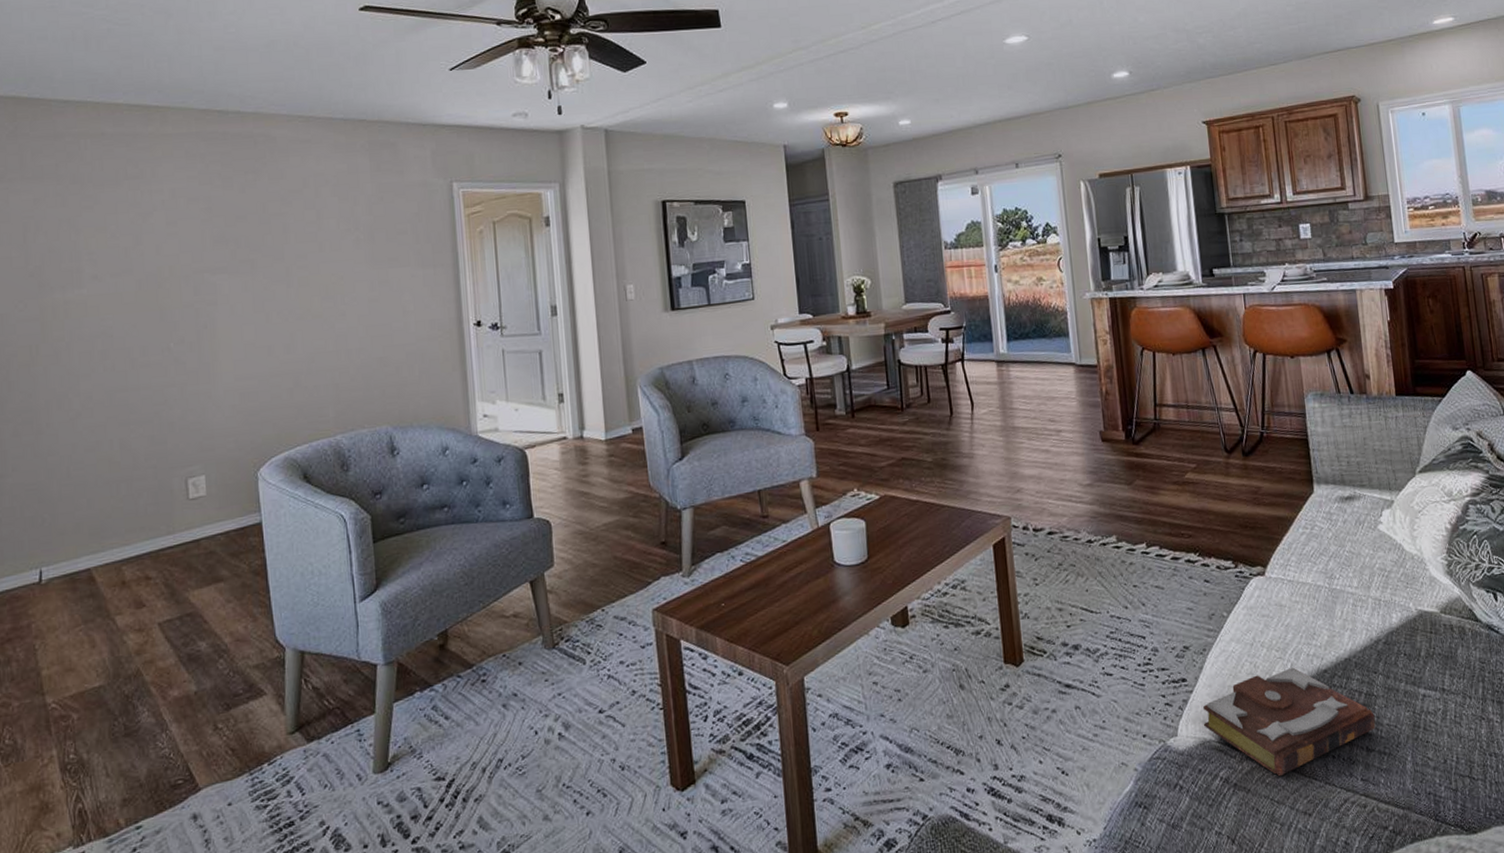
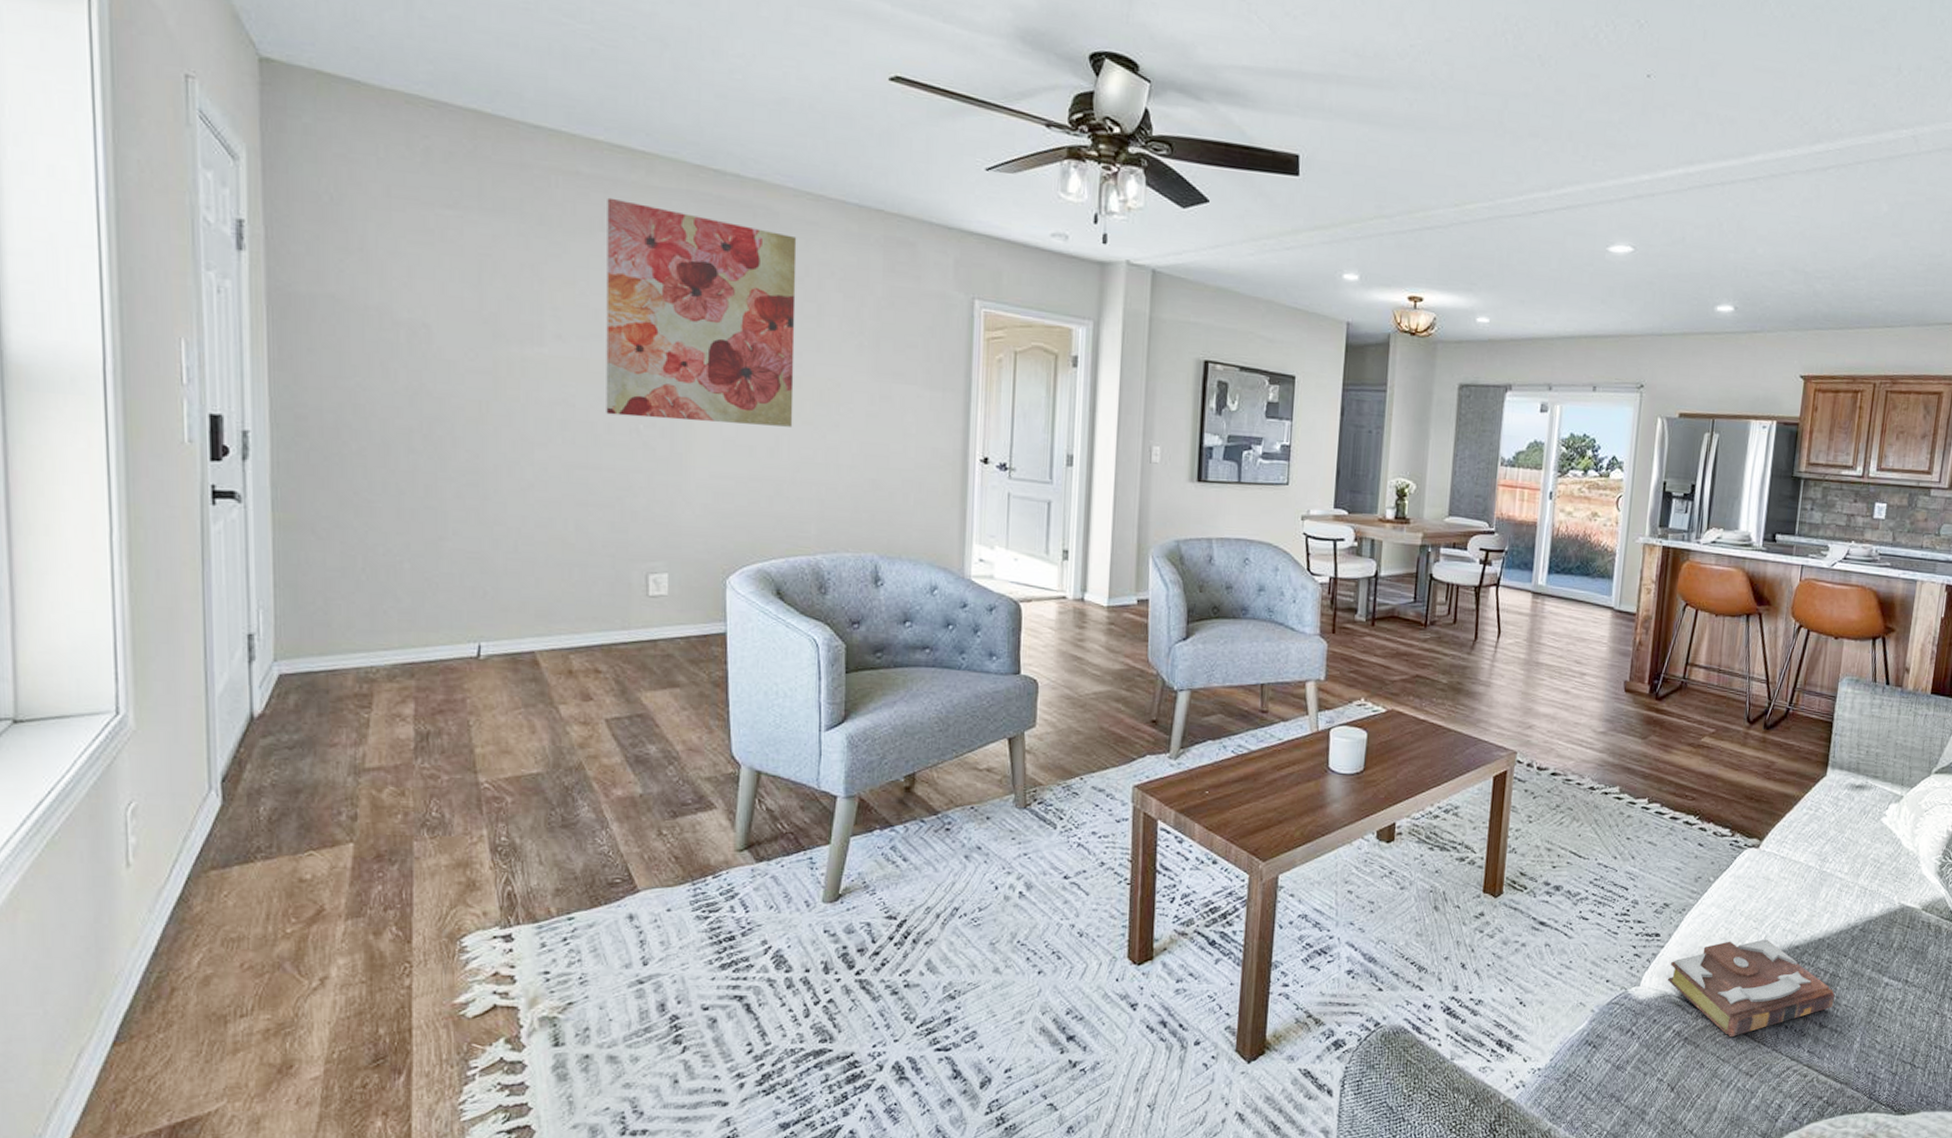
wall art: none [129,150,305,339] -> present [606,197,797,427]

